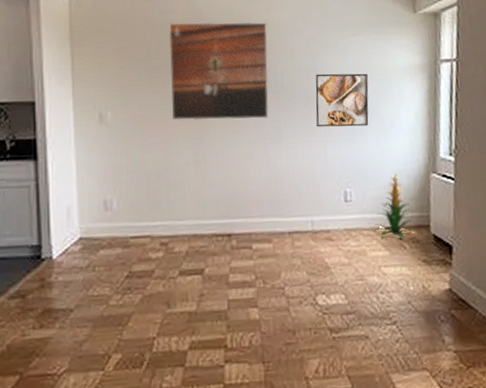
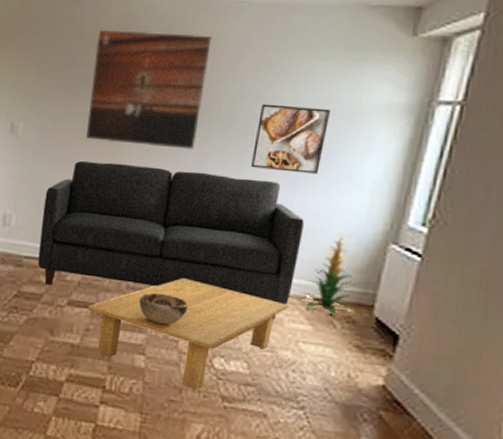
sofa: none [142,136,368,260] -> present [38,160,304,321]
coffee table: none [199,229,368,329] -> present [88,277,289,390]
decorative bowl: none [244,247,288,276] -> present [139,292,189,325]

